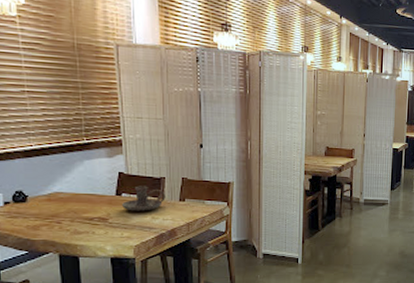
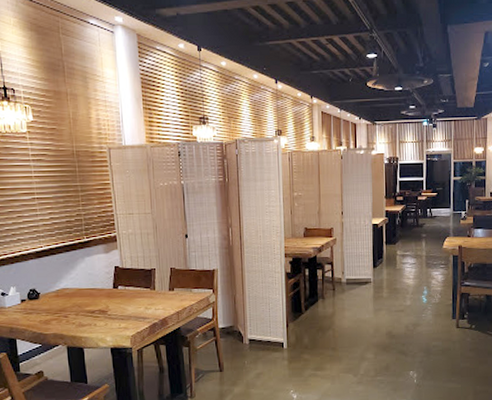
candle holder: present [122,186,165,211] -> none [119,278,157,303]

